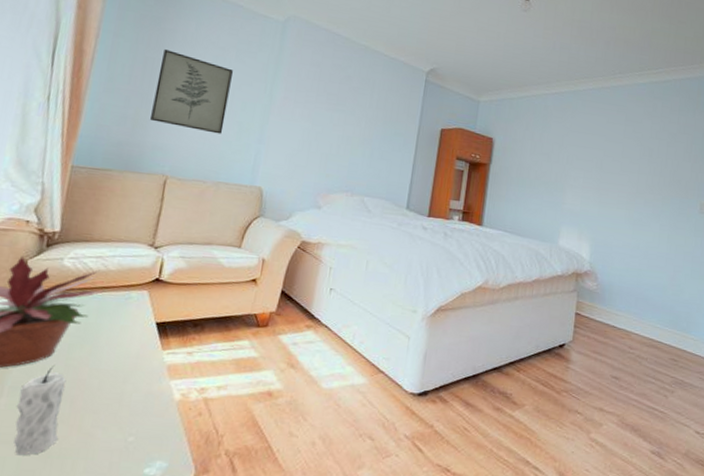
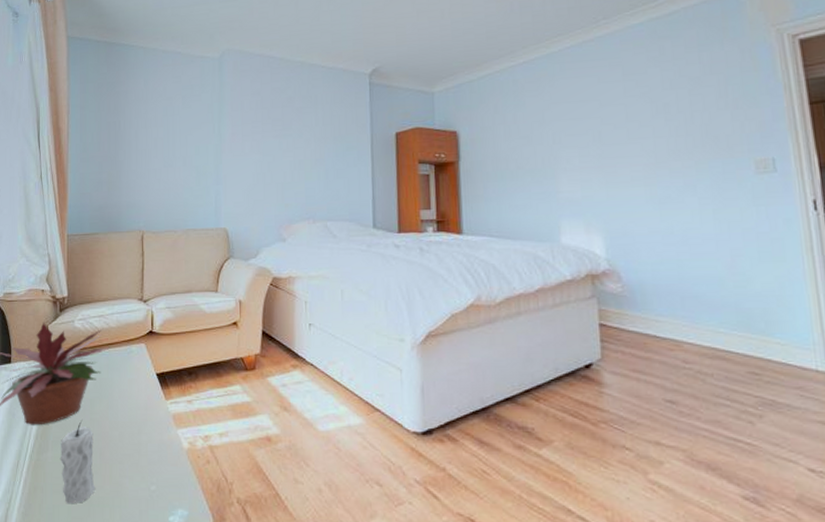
wall art: present [149,49,233,134] -> none [120,111,183,183]

